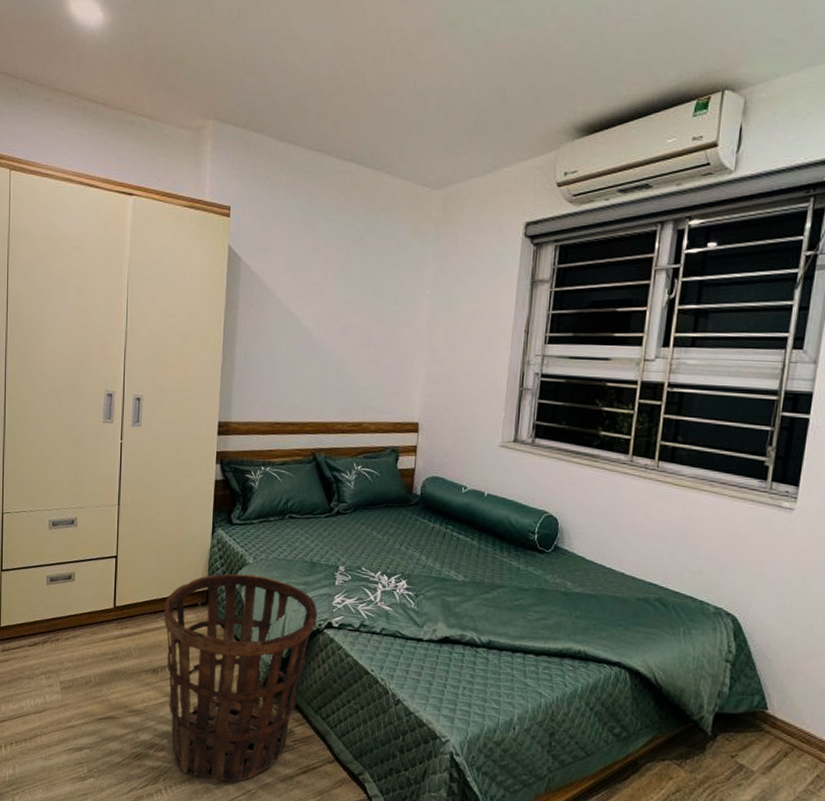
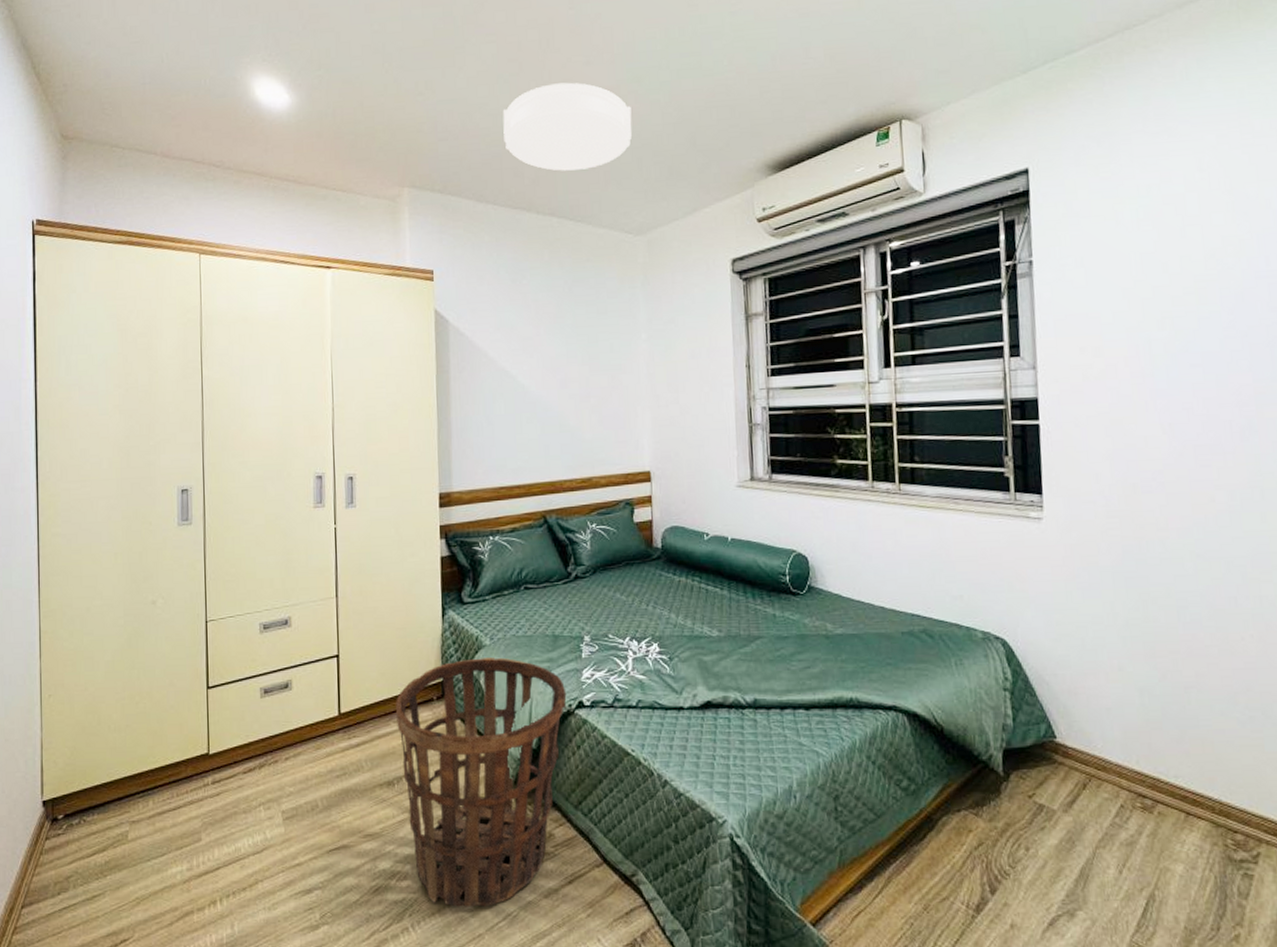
ceiling light: none [311,21,444,116] -> present [502,82,632,171]

